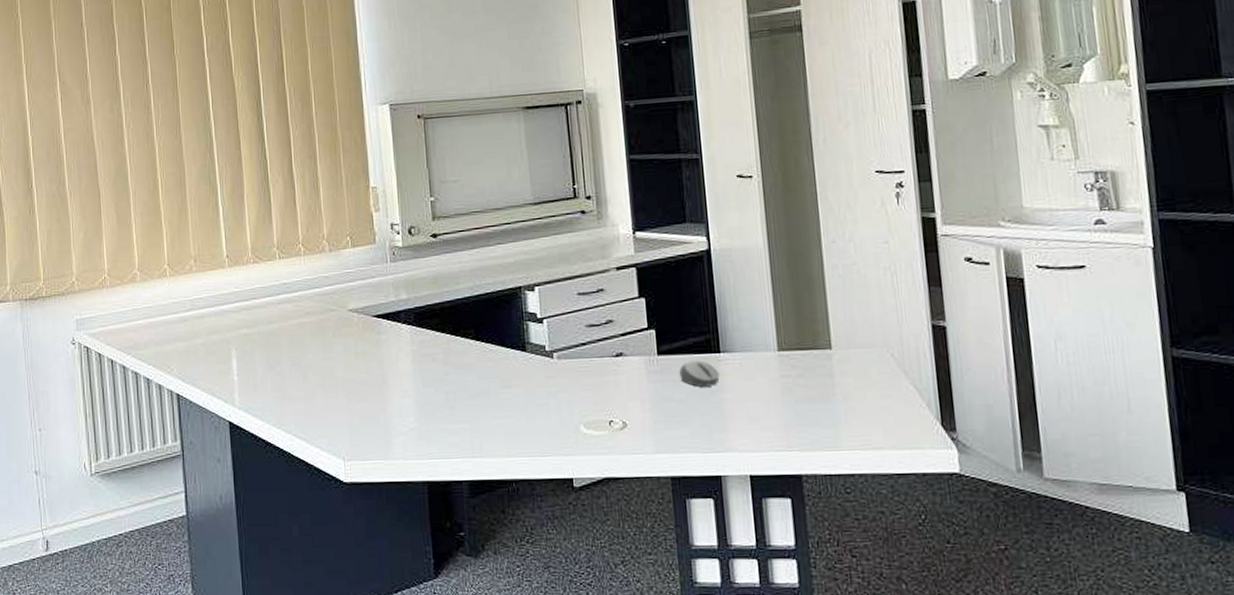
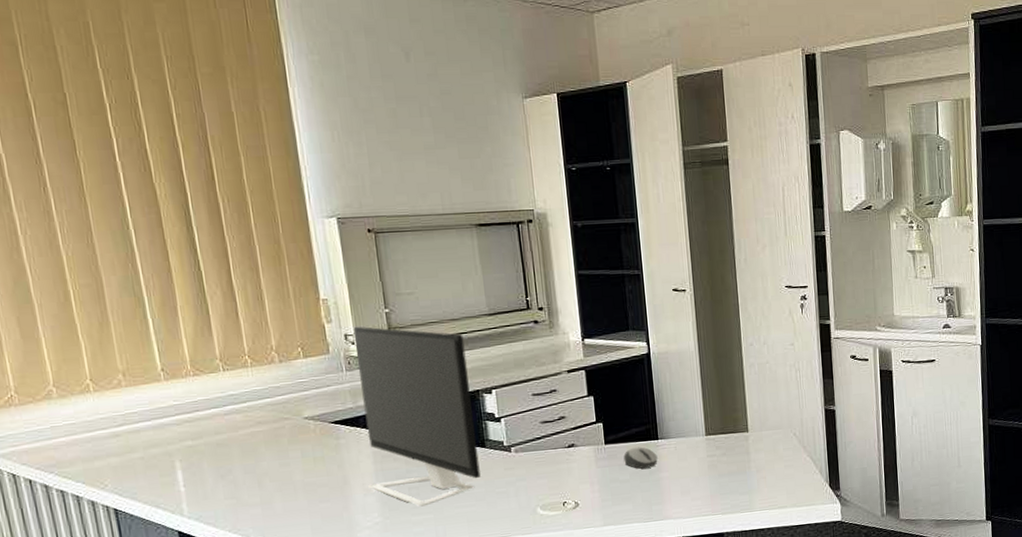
monitor: none [399,215,520,414] -> present [353,326,481,507]

